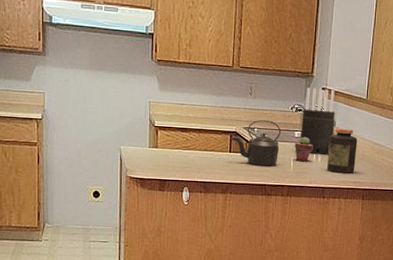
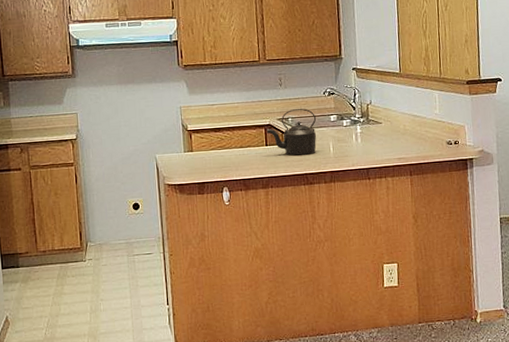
potted succulent: present [295,136,313,162] -> none [332,119,351,145]
knife block: present [301,87,336,156] -> none [335,68,372,136]
jar: present [327,127,358,174] -> none [367,105,398,152]

